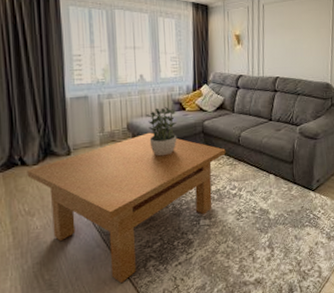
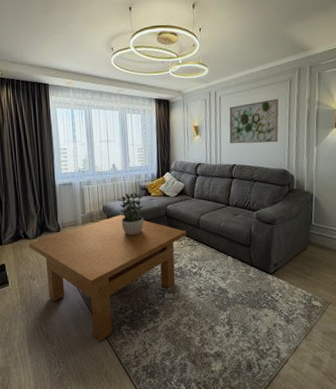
wall art: none [272,11,323,56] -> present [229,99,279,144]

